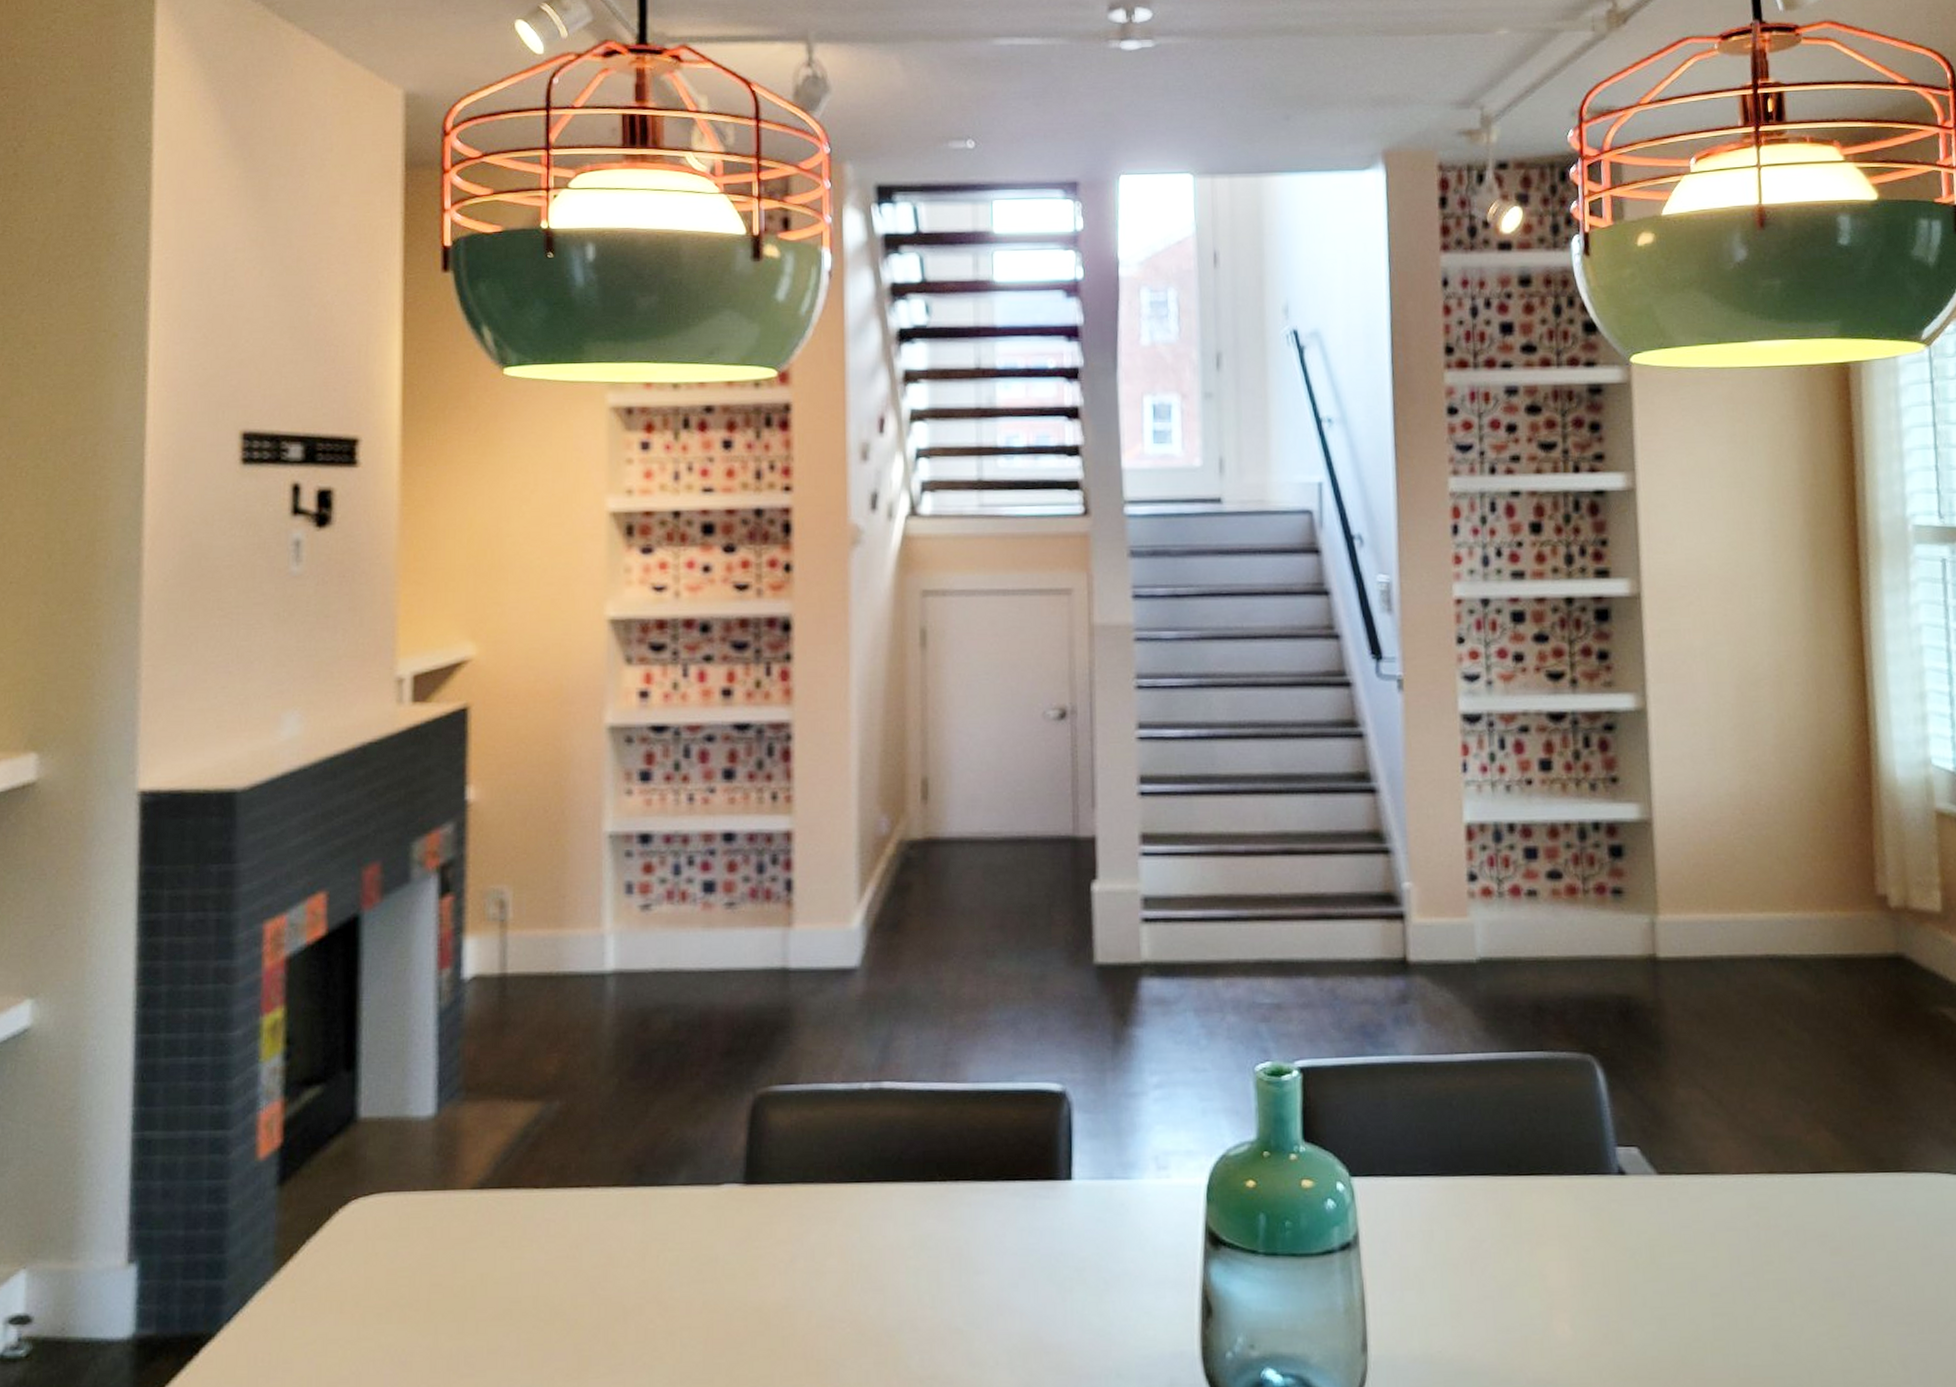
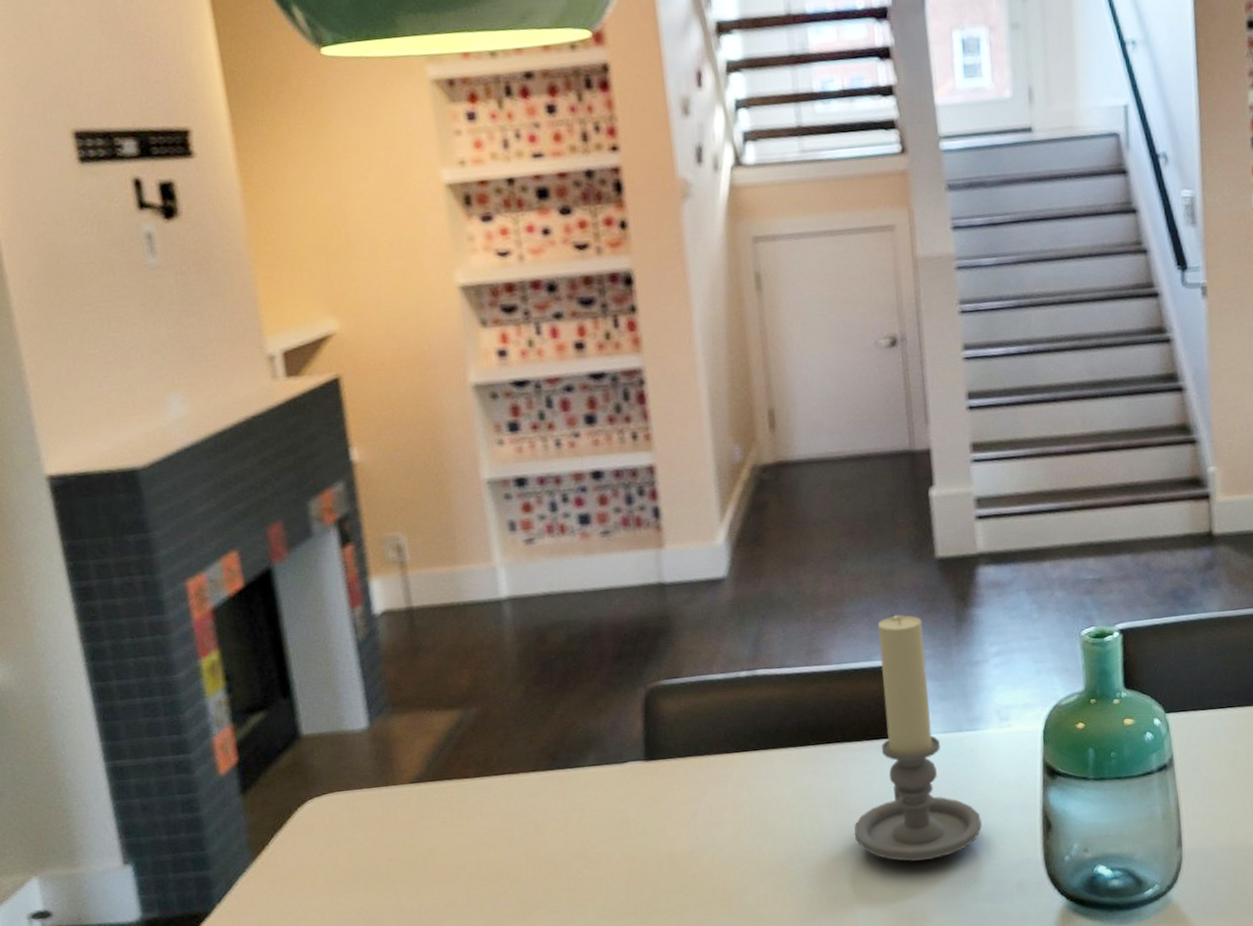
candle holder: none [978,1028,1130,1343] -> present [854,614,982,862]

